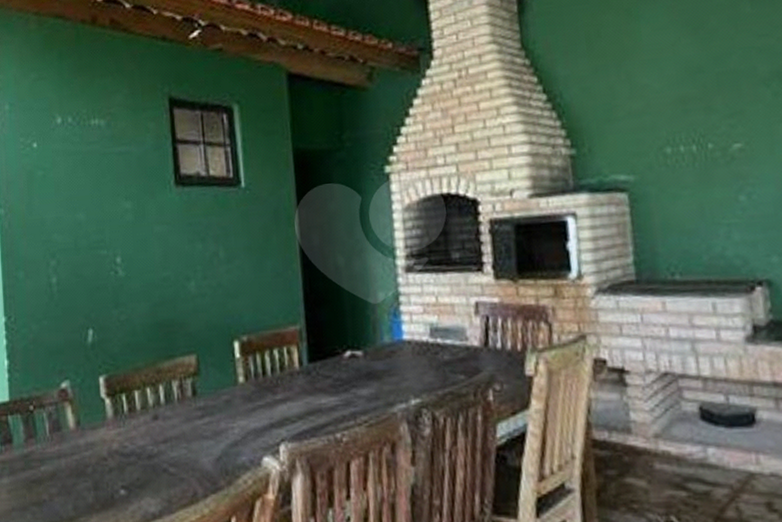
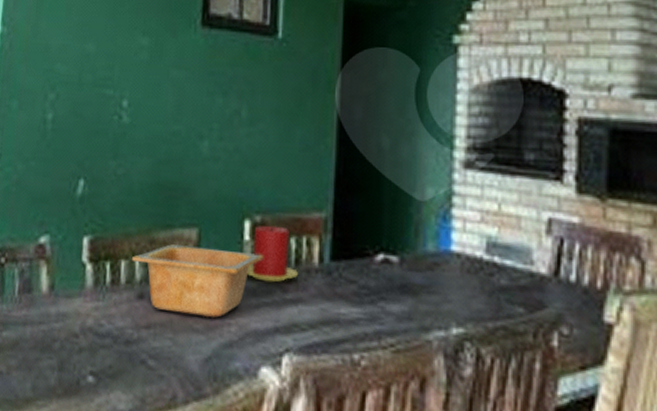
serving bowl: none [143,367,254,426] -> present [132,244,264,318]
candle: none [241,342,283,389] -> present [246,225,298,283]

